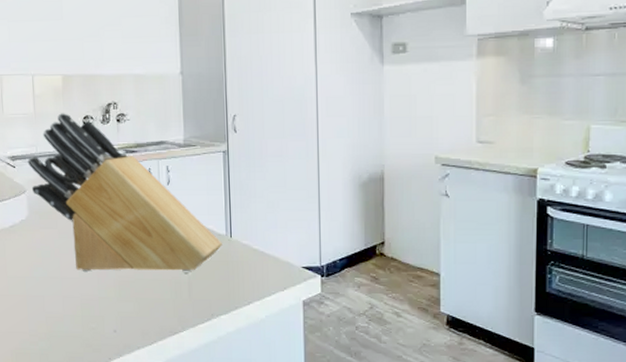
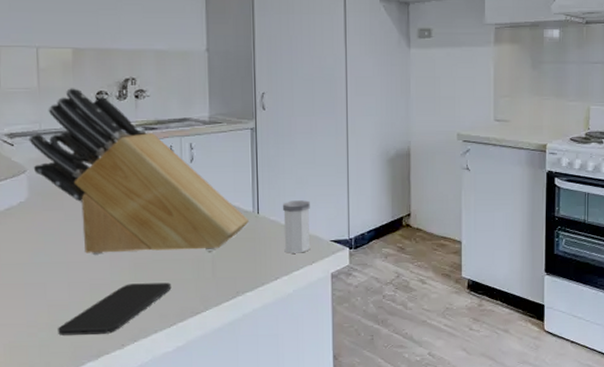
smartphone: none [55,301,152,347] -> present [58,282,172,335]
salt shaker: none [254,225,281,279] -> present [282,200,310,253]

